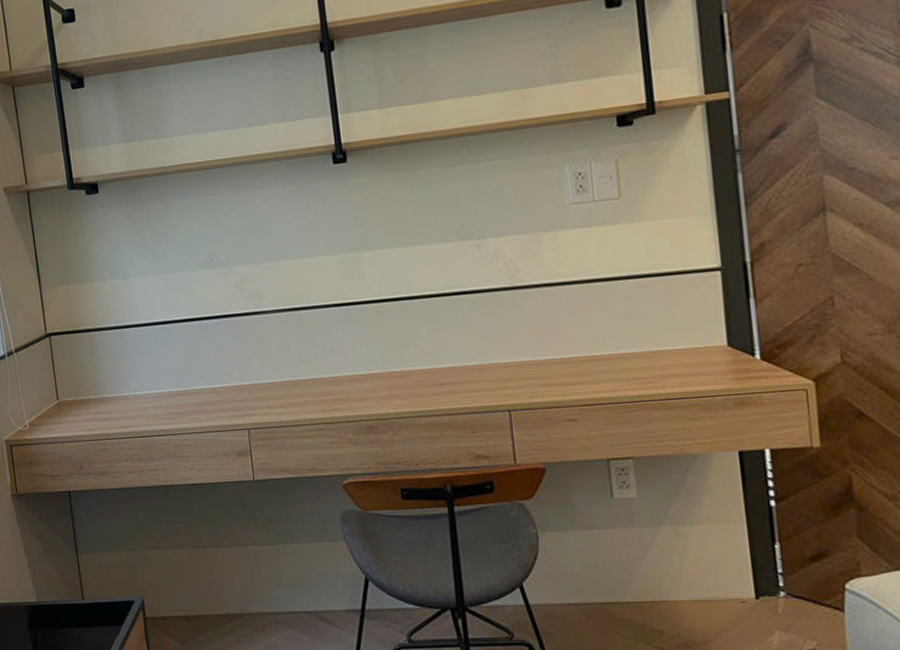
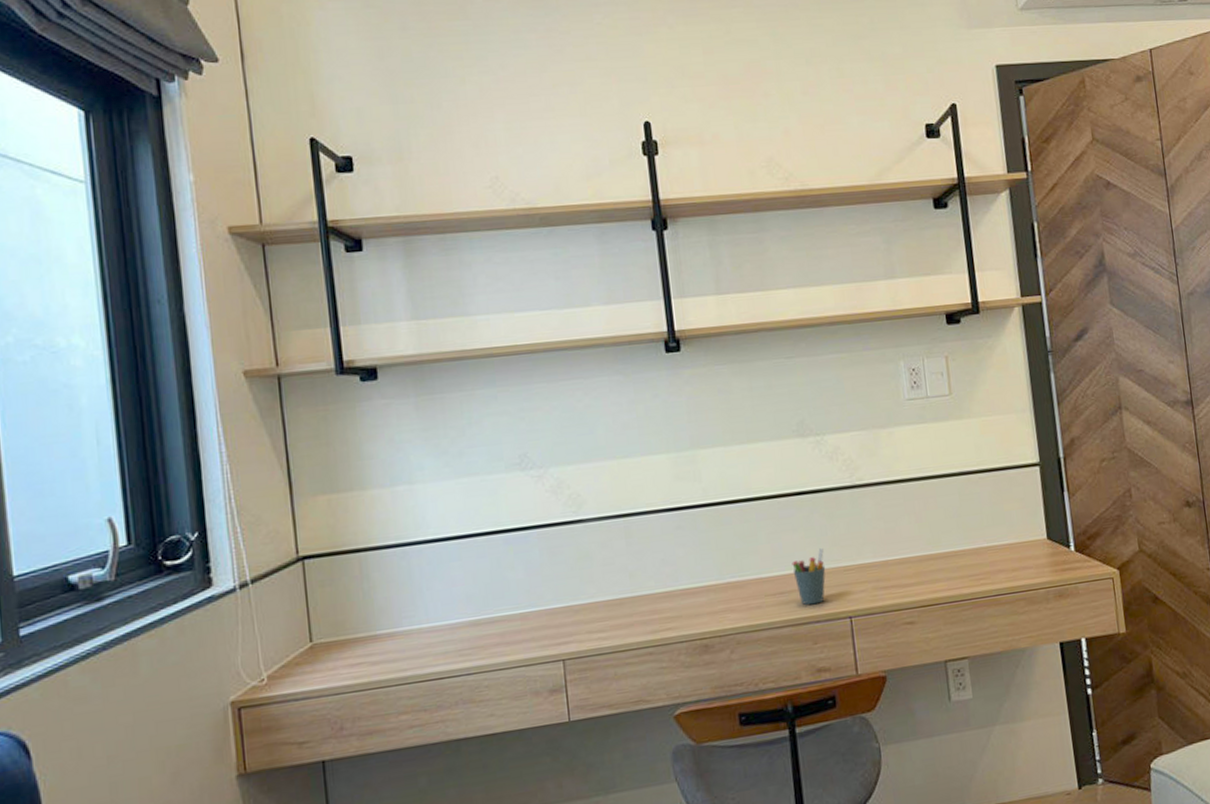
pen holder: none [451,344,485,397] -> present [792,547,826,605]

